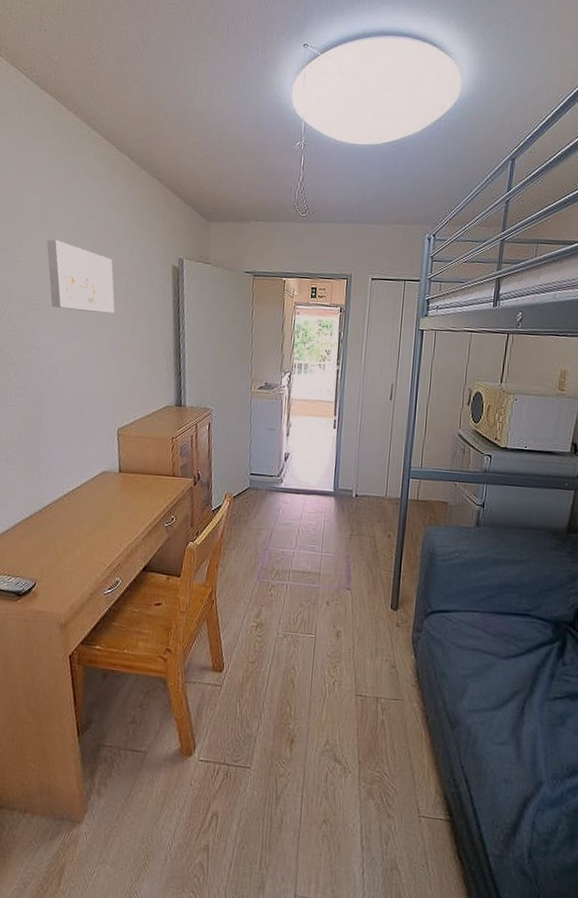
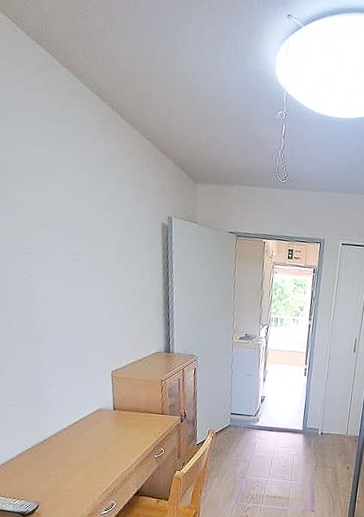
wall art: present [46,239,115,314] -> none [41,191,108,266]

